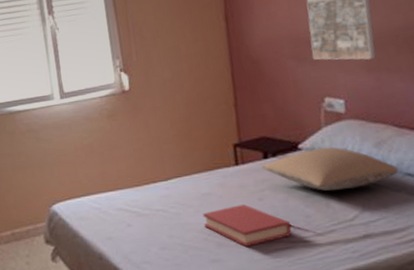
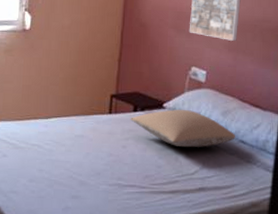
hardback book: present [203,204,292,247] -> none [72,149,145,187]

